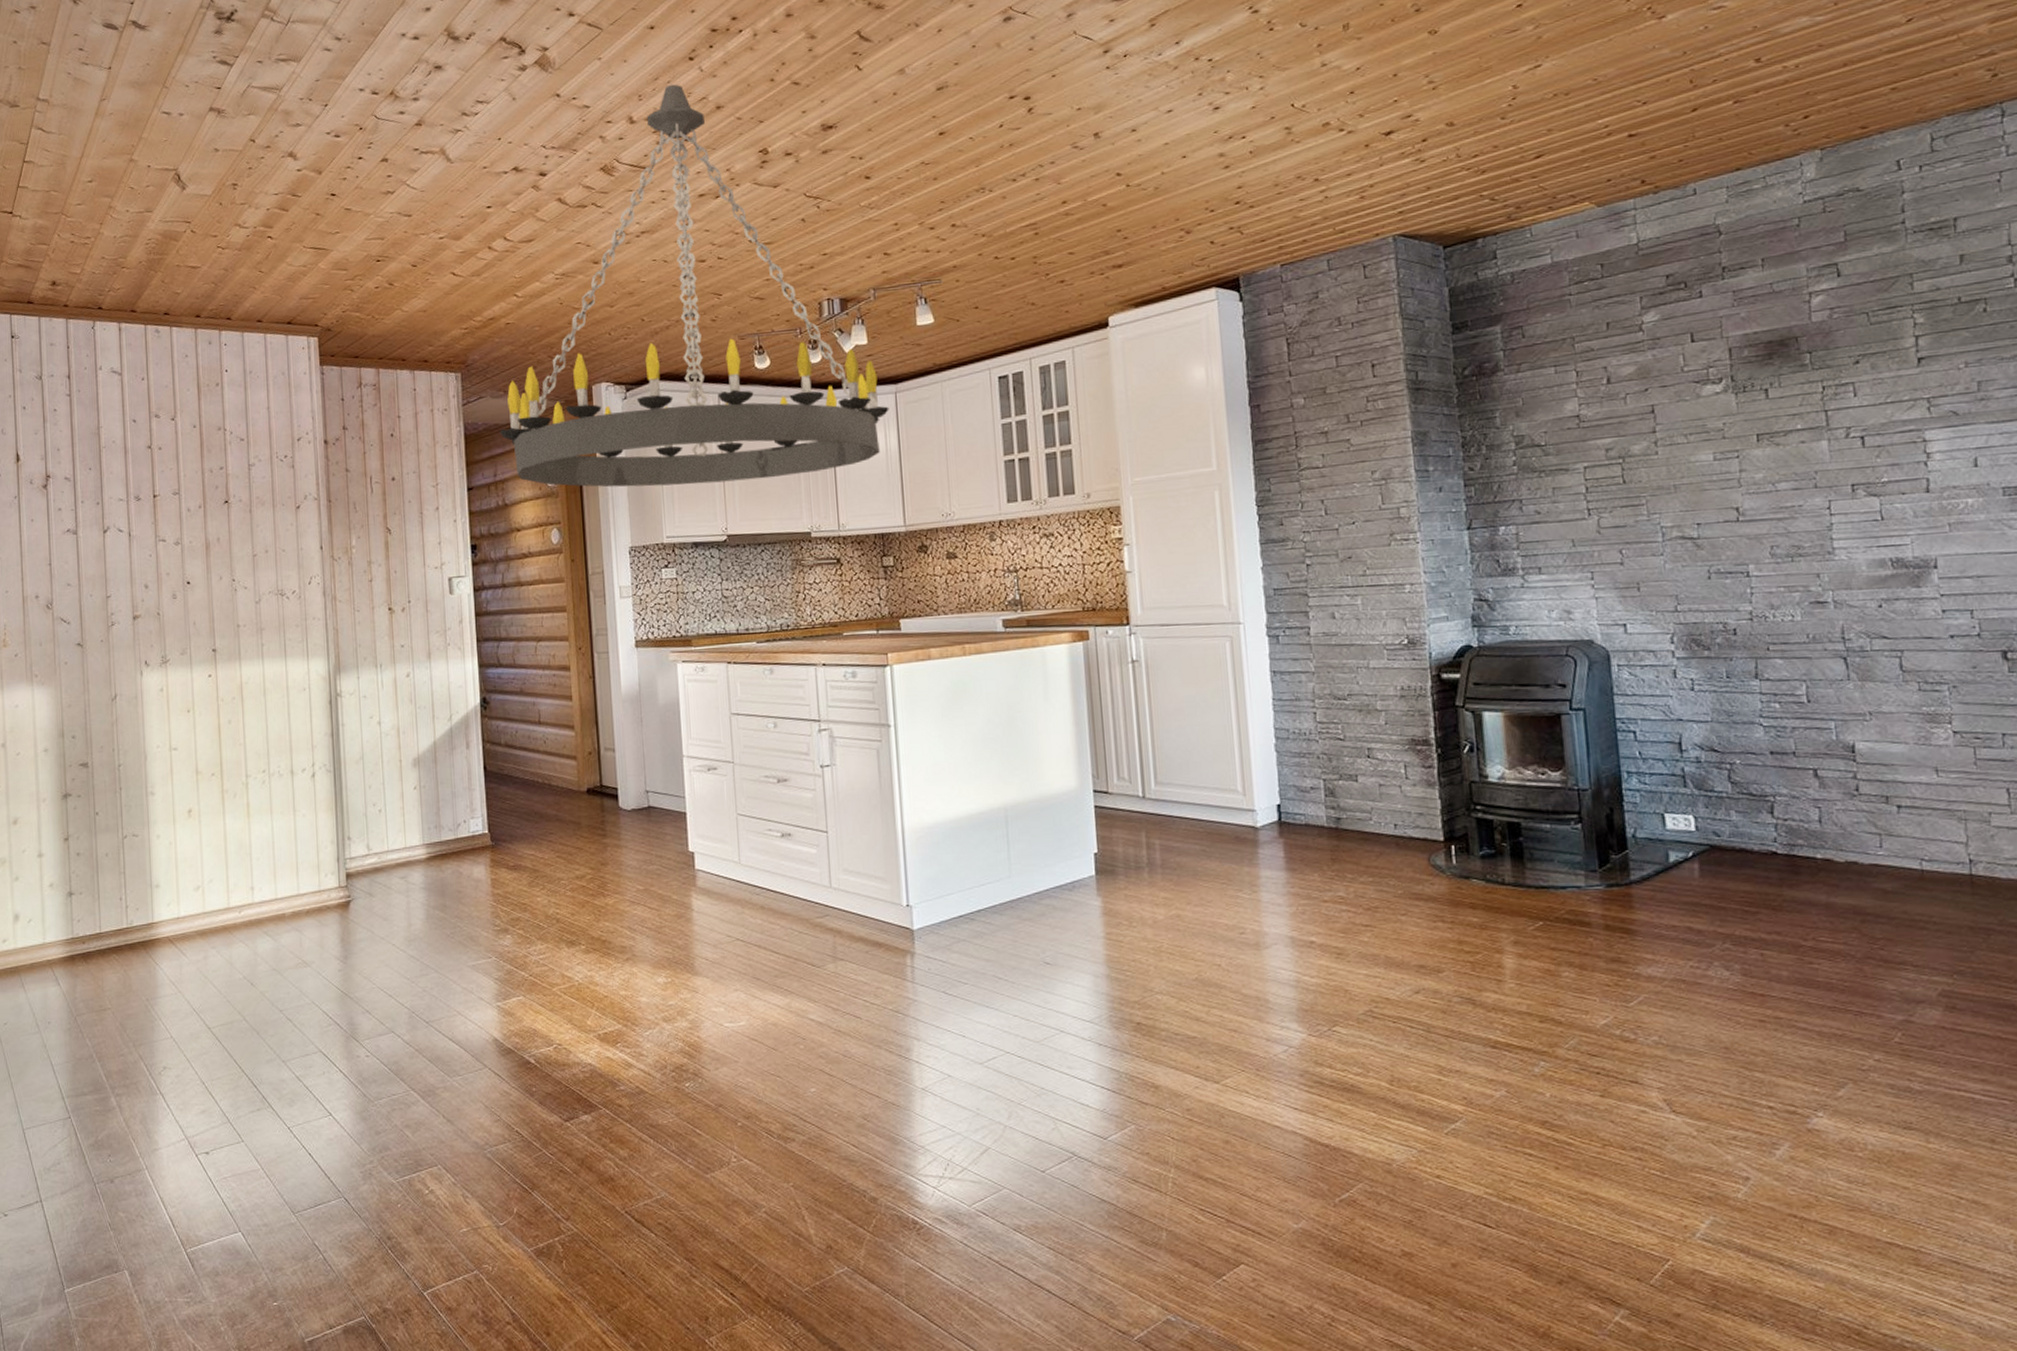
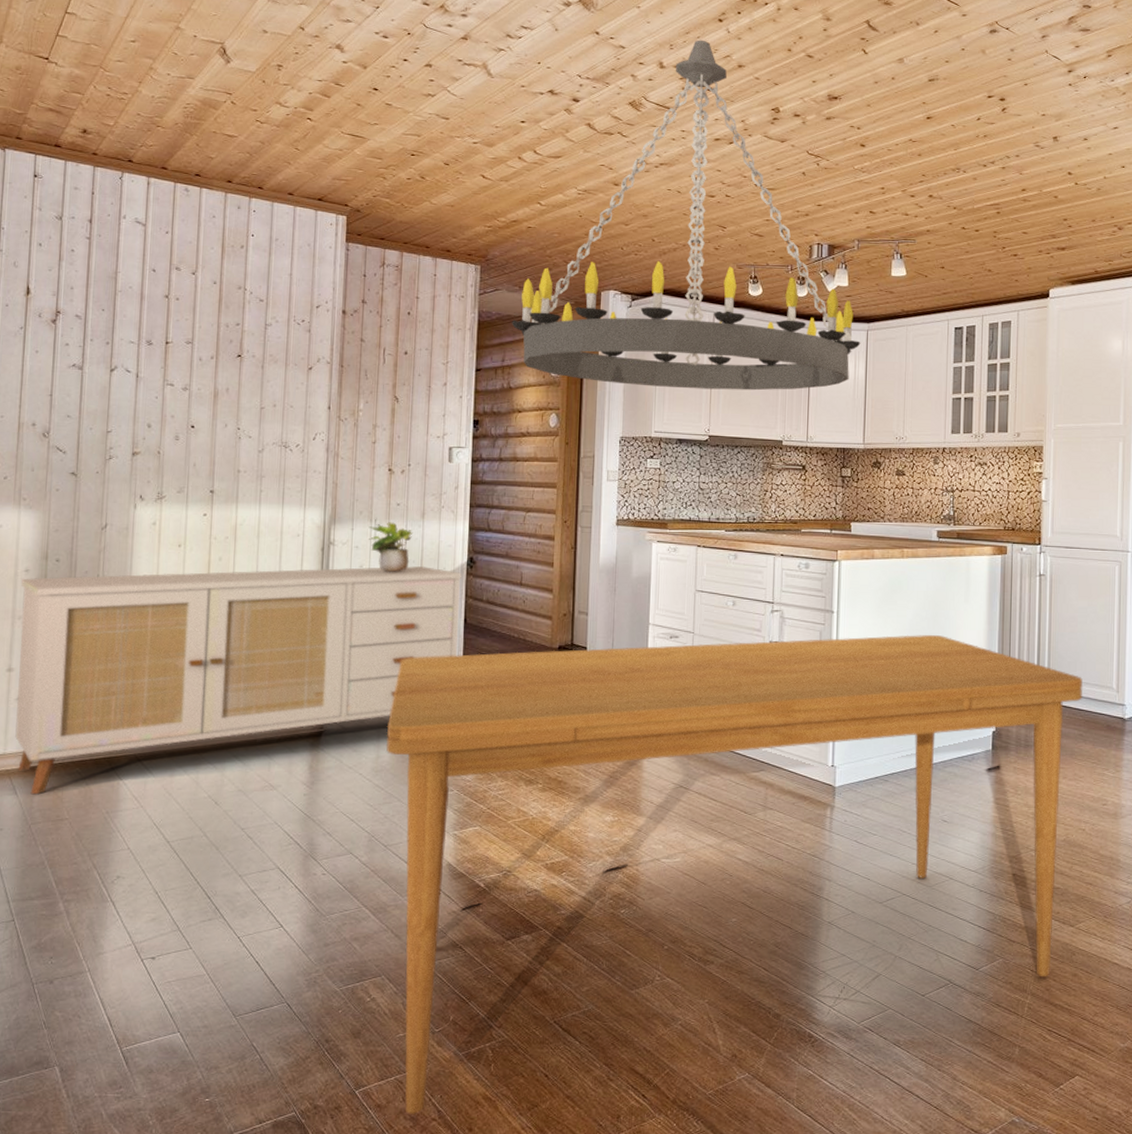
sideboard: none [42,712,481,985] -> present [15,566,462,795]
potted plant: none [375,666,421,722] -> present [369,522,413,573]
dining table: none [415,743,1202,1317] -> present [385,635,1084,1114]

